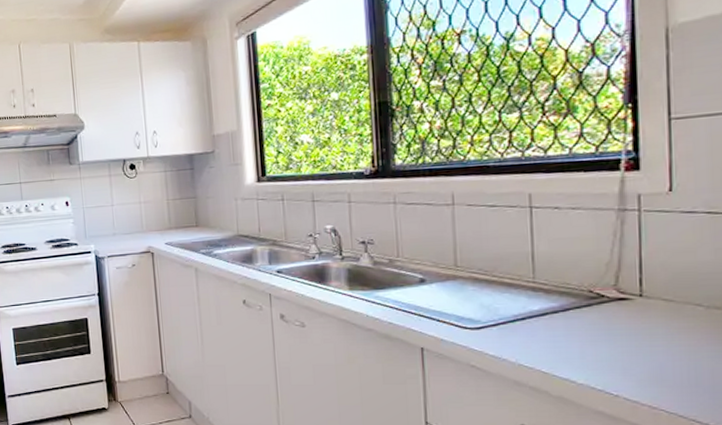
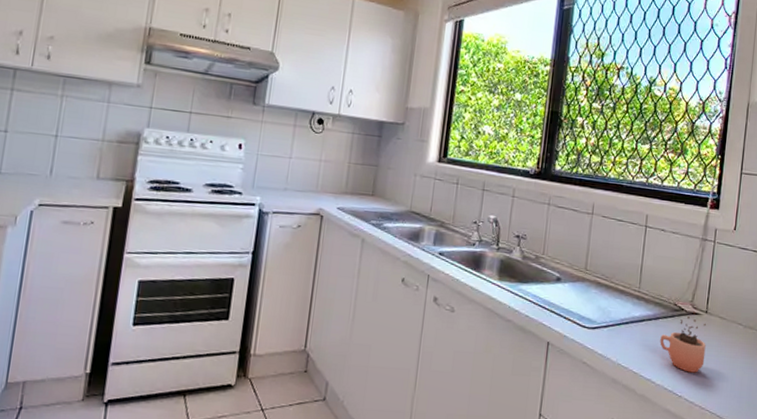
cocoa: none [574,296,648,368] -> present [660,311,706,373]

